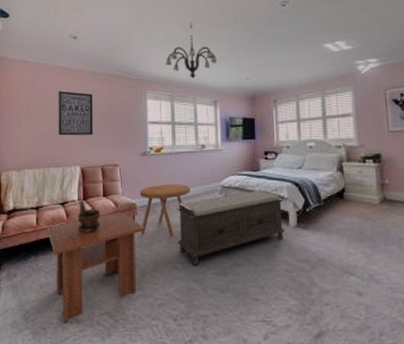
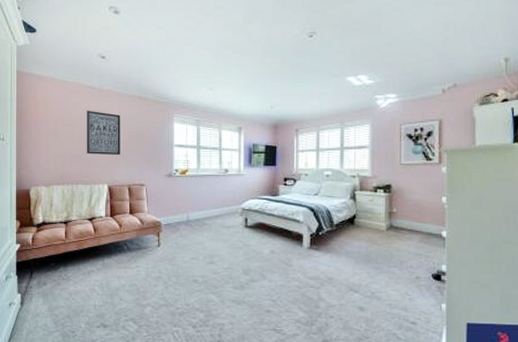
coffee table: present [47,211,145,323] -> none [75,228,169,327]
potted plant: present [78,199,101,234] -> none [105,216,127,248]
side table: present [139,184,190,237] -> none [164,204,213,253]
chandelier: present [165,22,218,79] -> none [192,48,244,105]
bench: present [177,190,286,266] -> none [199,213,300,280]

